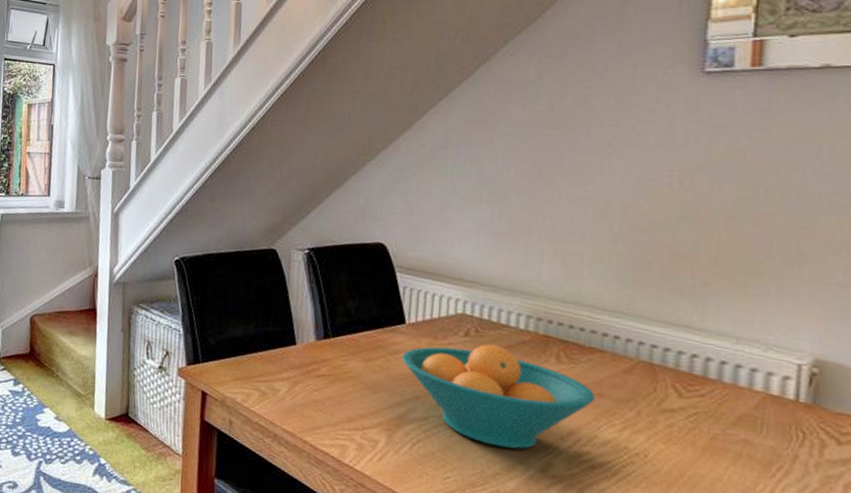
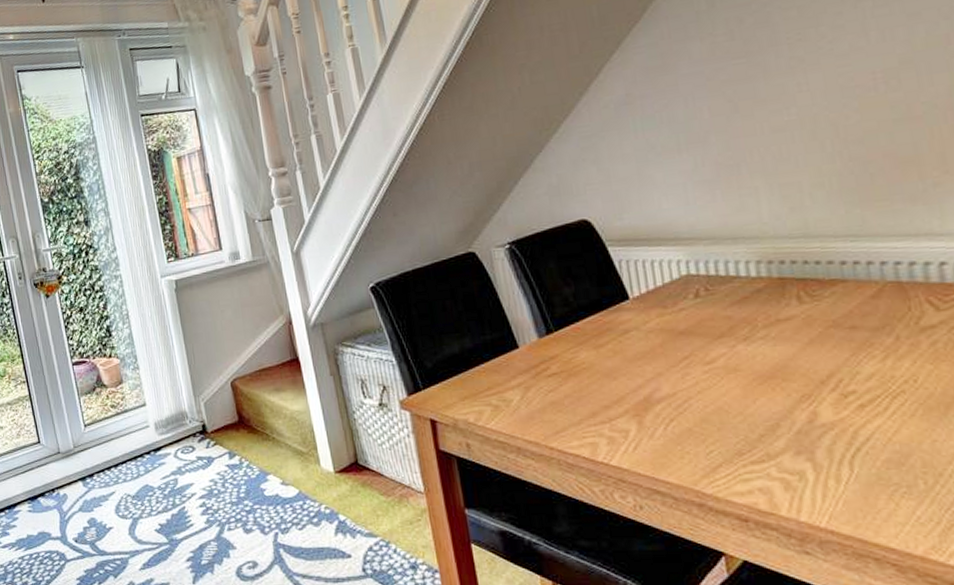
fruit bowl: present [402,344,596,449] -> none [634,300,849,408]

